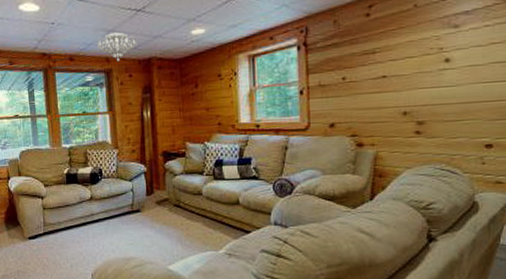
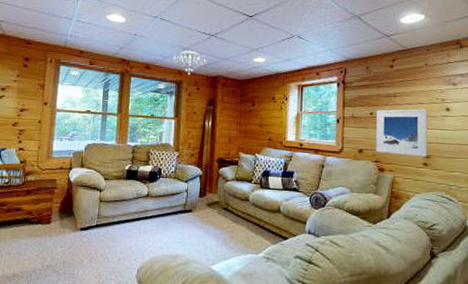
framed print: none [350,63,420,125] -> present [376,108,428,157]

